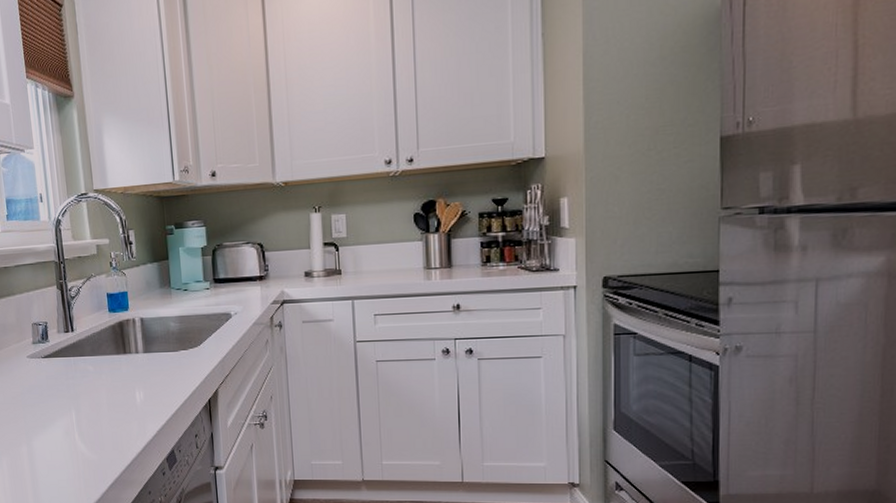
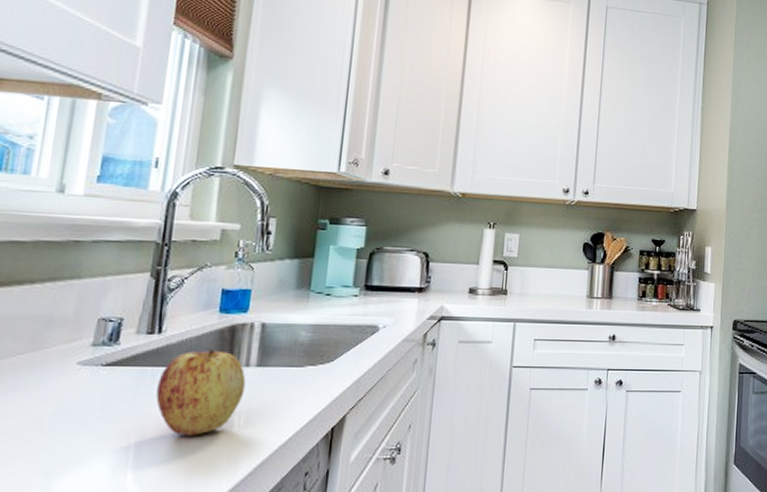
apple: none [79,341,139,407] -> present [156,348,246,436]

